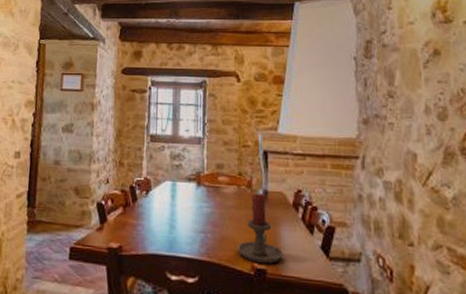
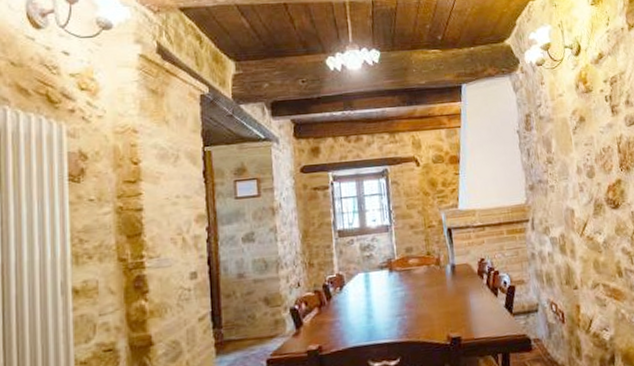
candle holder: present [238,193,283,264] -> none [433,268,474,333]

